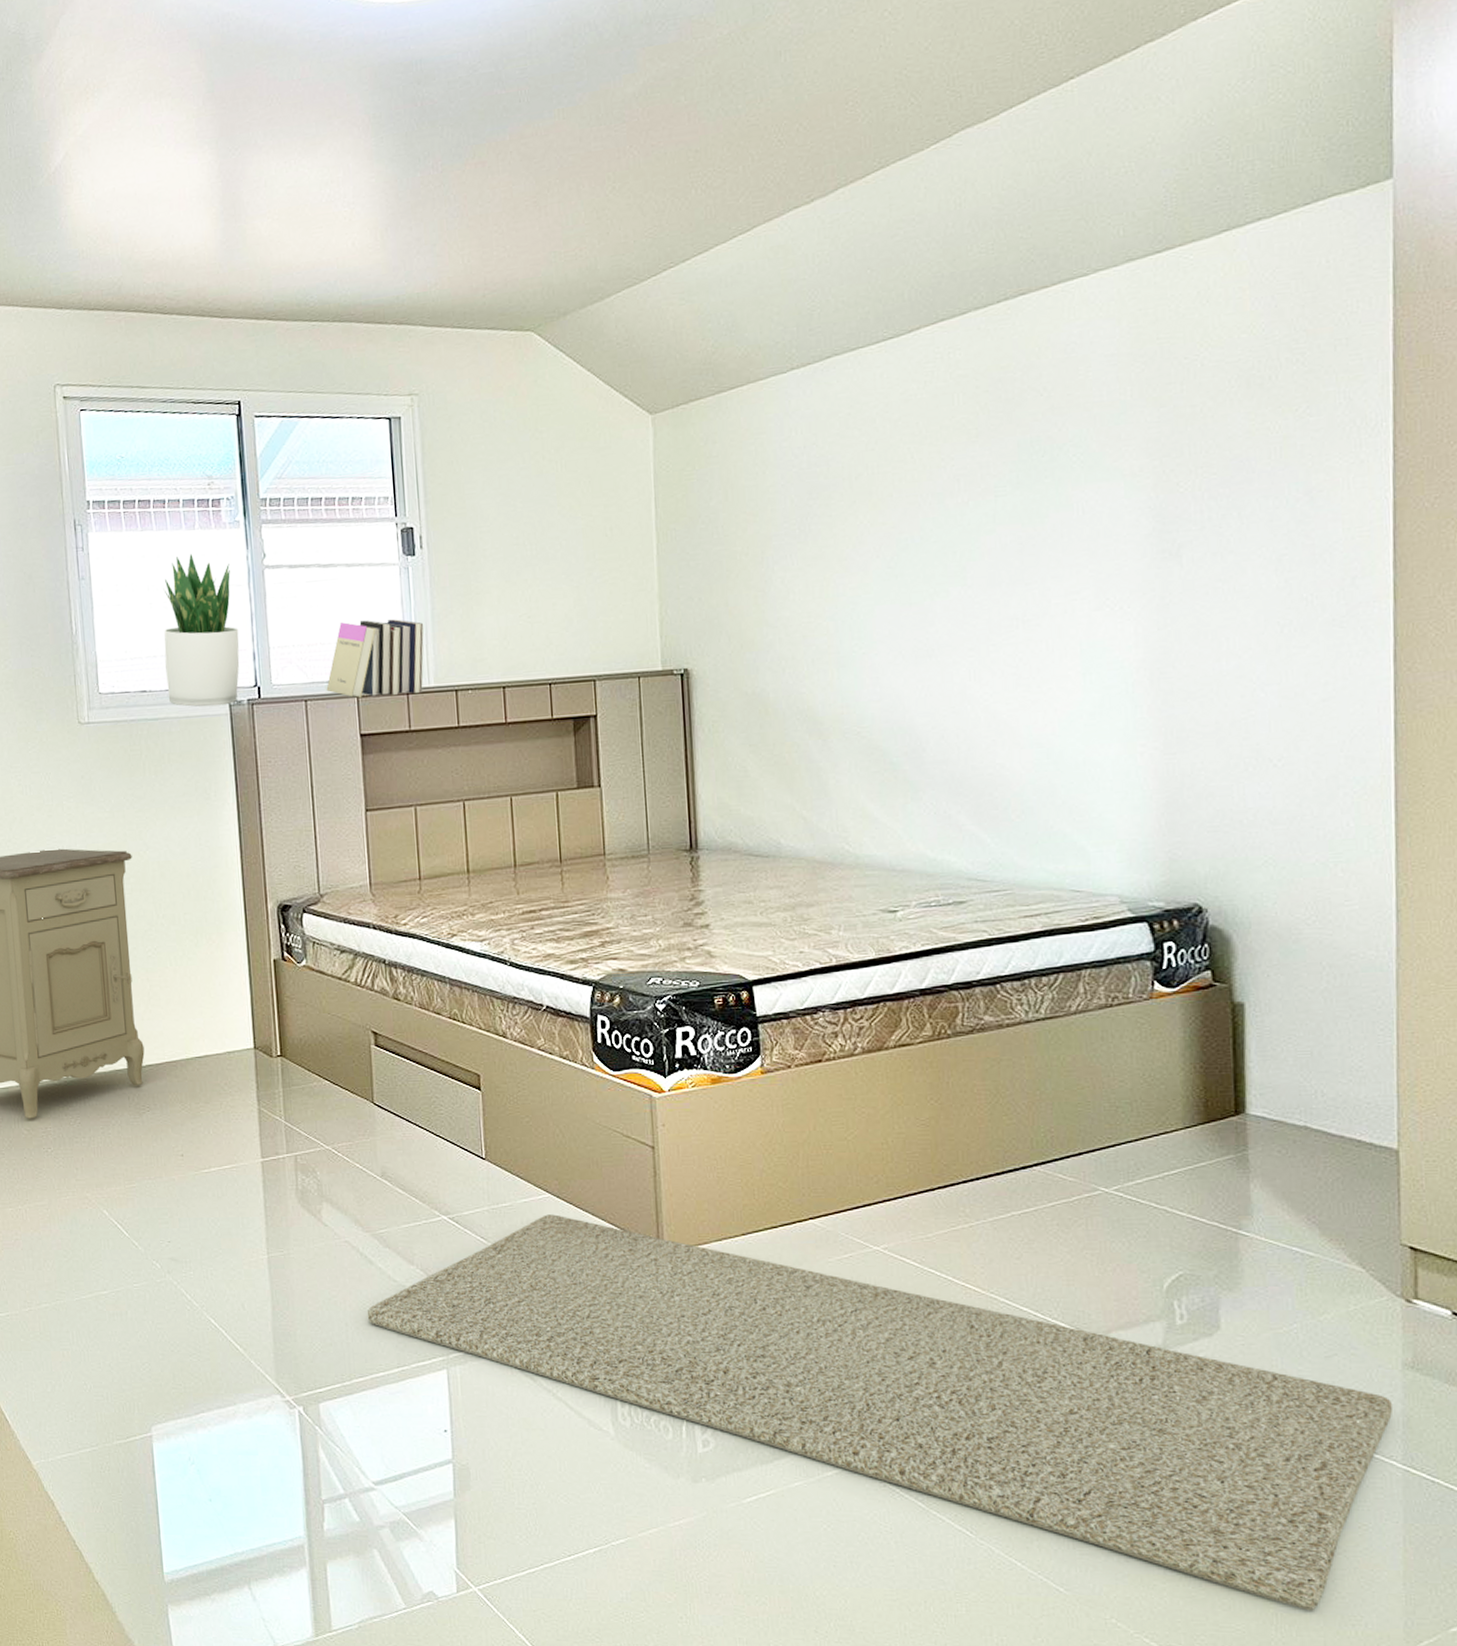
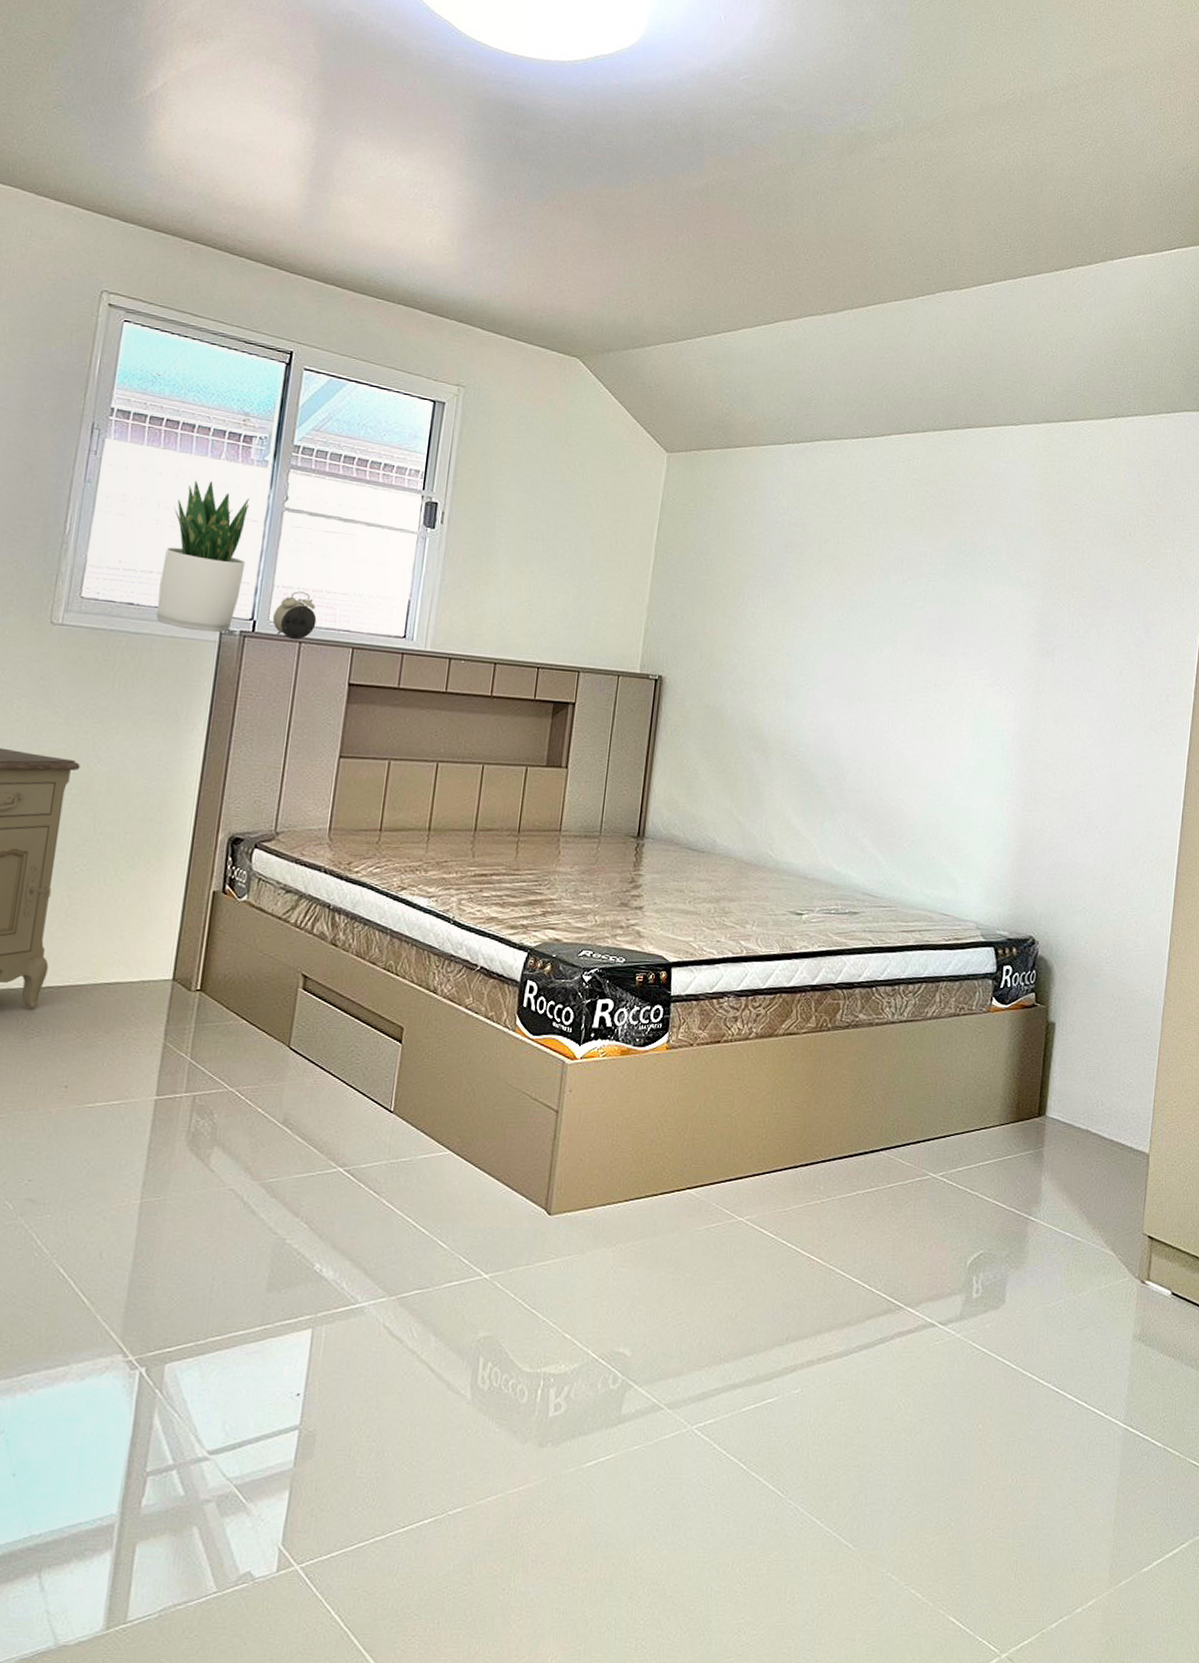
alarm clock: none [275,648,317,700] -> present [273,591,317,640]
books: present [326,619,424,699] -> none [323,576,431,656]
rug: present [367,1214,1393,1611] -> none [238,1172,1123,1558]

